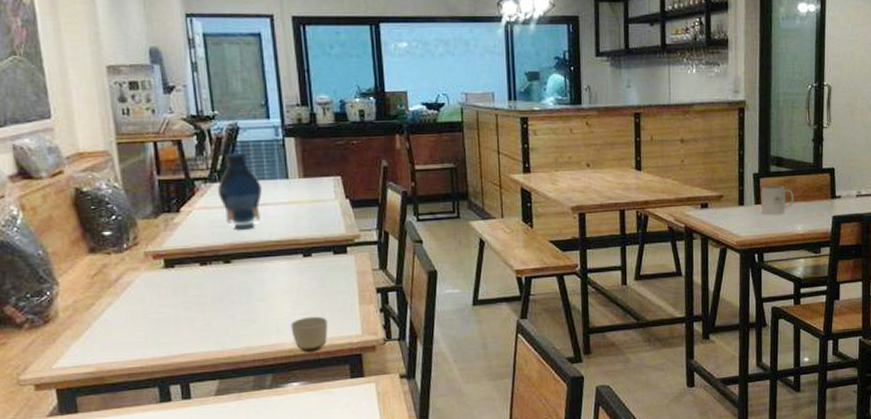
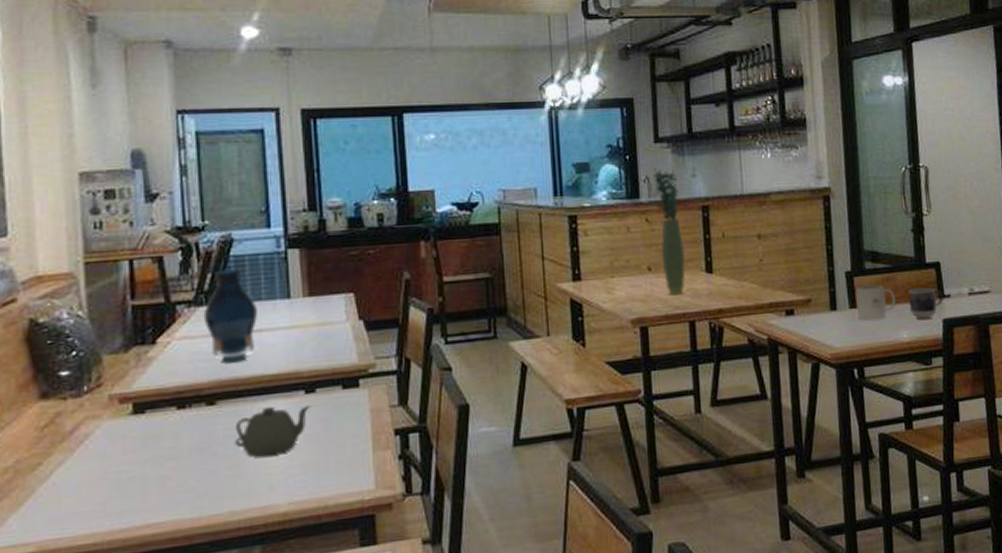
teapot: none [247,266,308,305] -> present [235,406,311,457]
cup: present [290,316,328,353] -> none [286,468,333,517]
vase: none [593,79,618,188] -> present [653,168,686,296]
cup: none [805,189,835,215] -> present [907,287,943,319]

